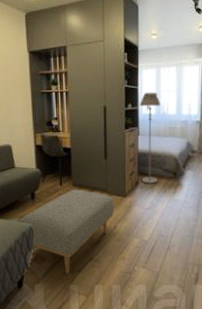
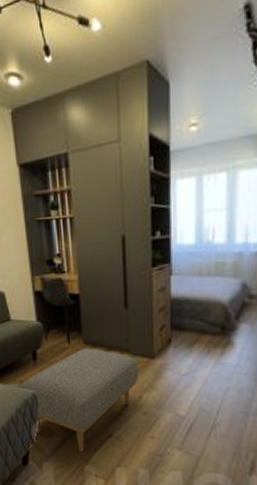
floor lamp: present [139,92,161,184] -> none [171,212,203,341]

